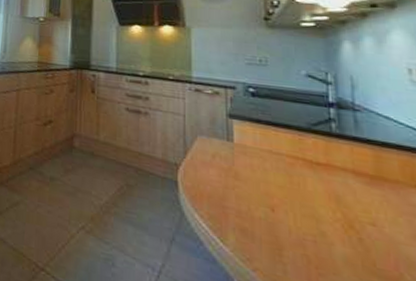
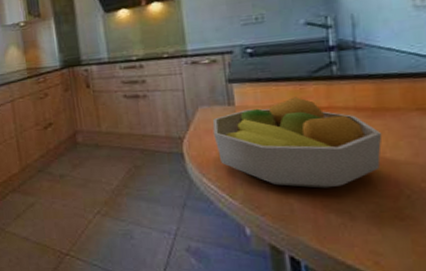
fruit bowl: none [209,146,381,255] -> present [212,97,383,189]

